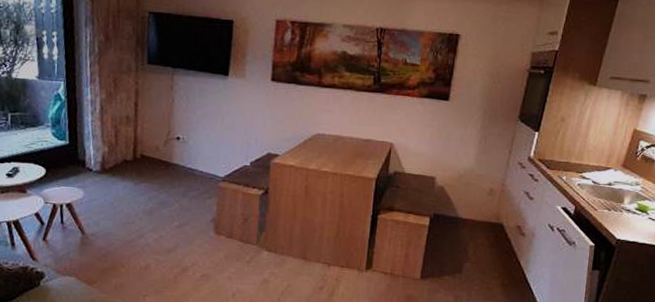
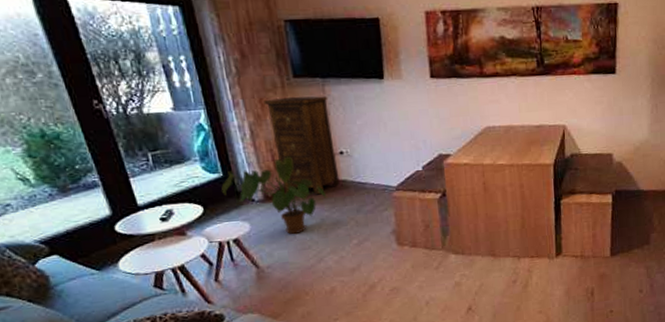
house plant: none [65,134,158,207] -> present [221,156,327,234]
cabinet: none [117,80,175,174] -> present [264,96,340,195]

